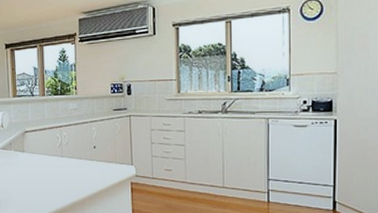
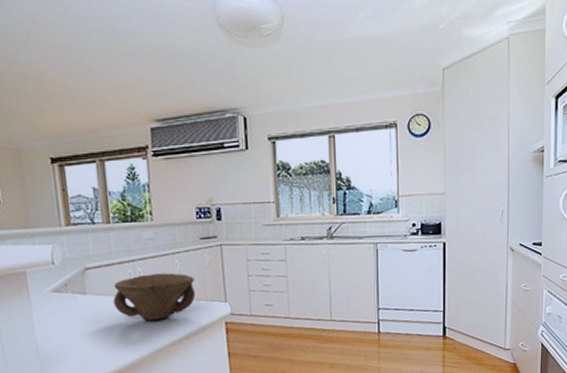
bowl: none [43,138,108,177] -> present [113,273,196,321]

